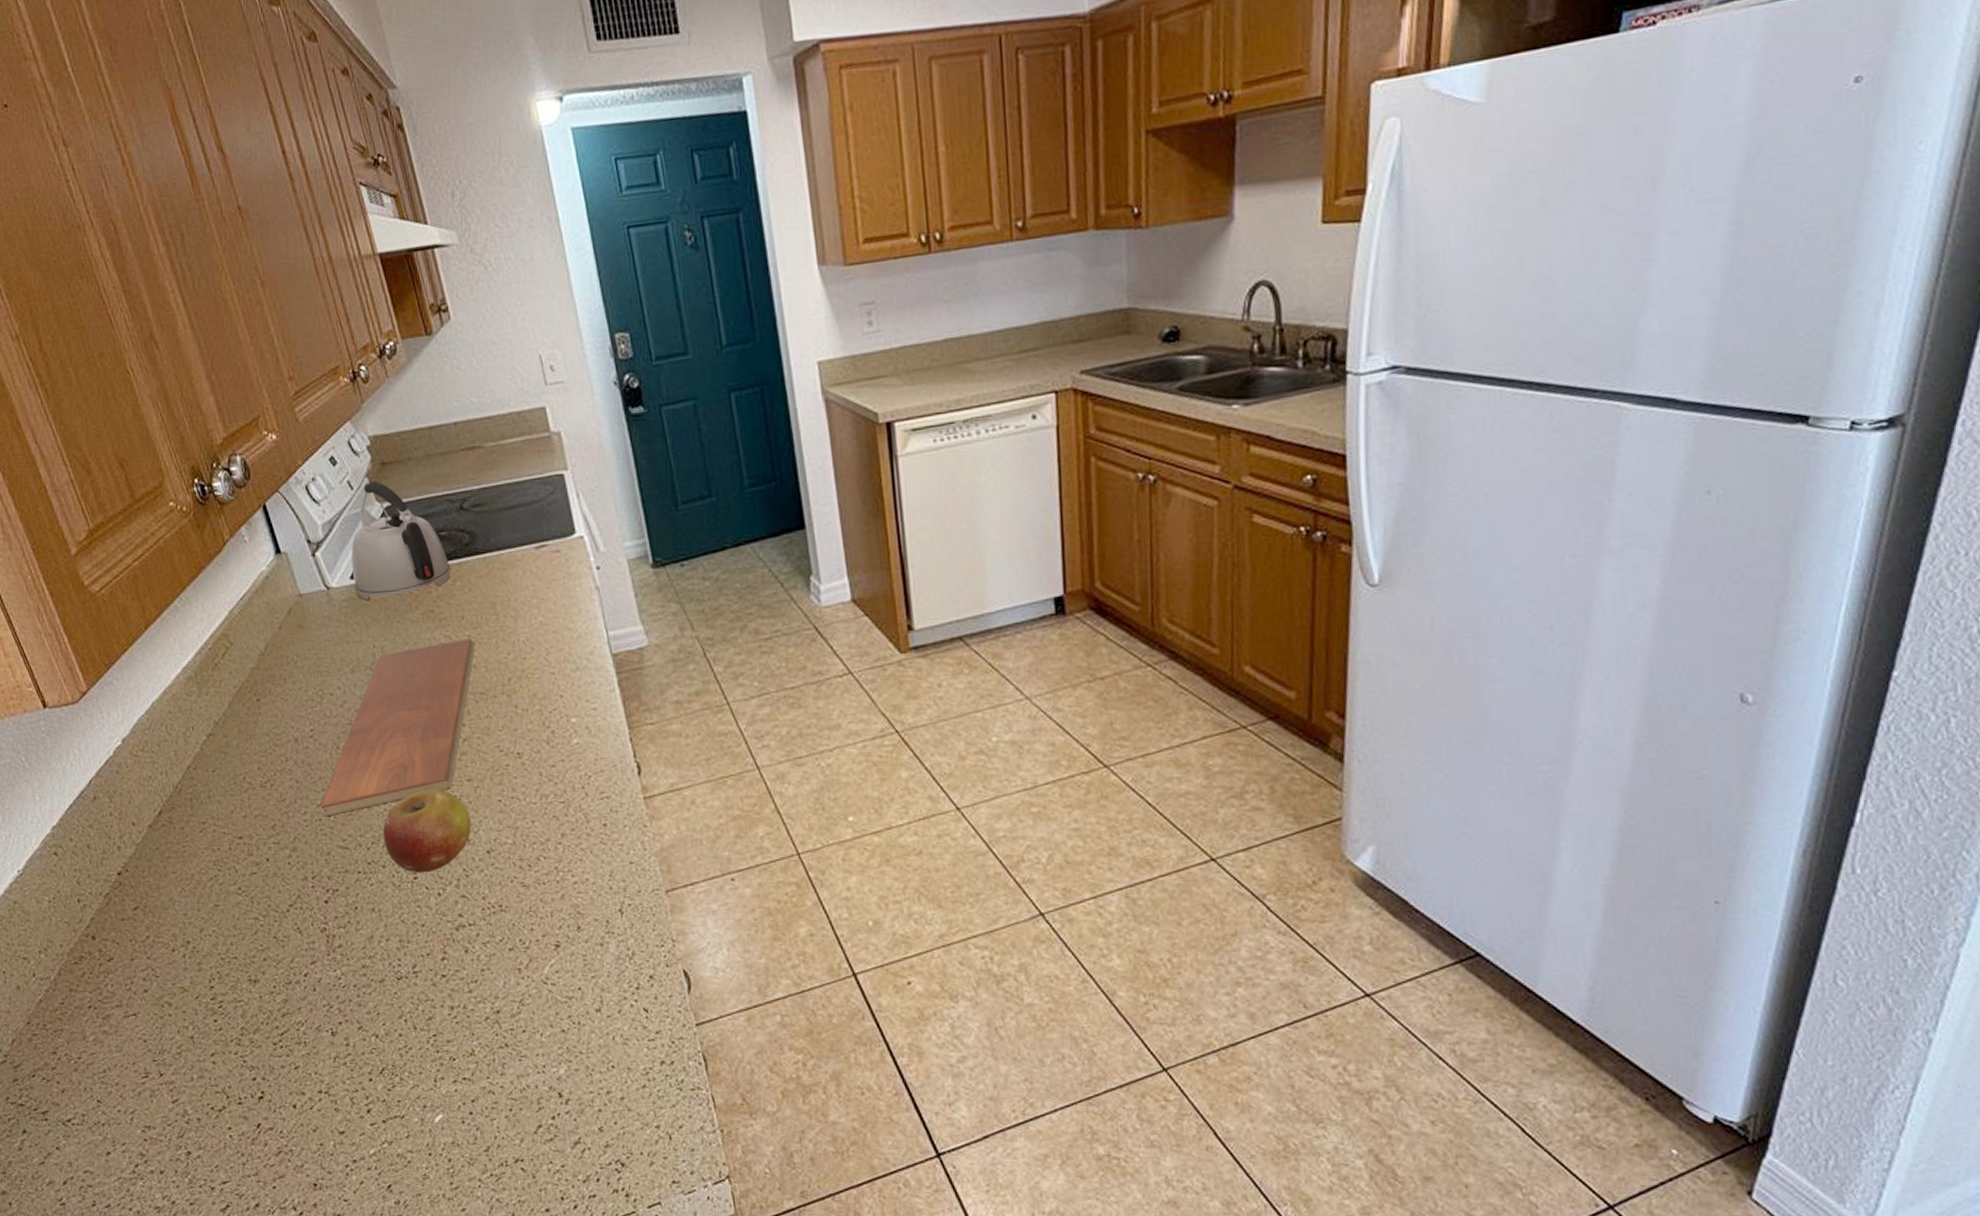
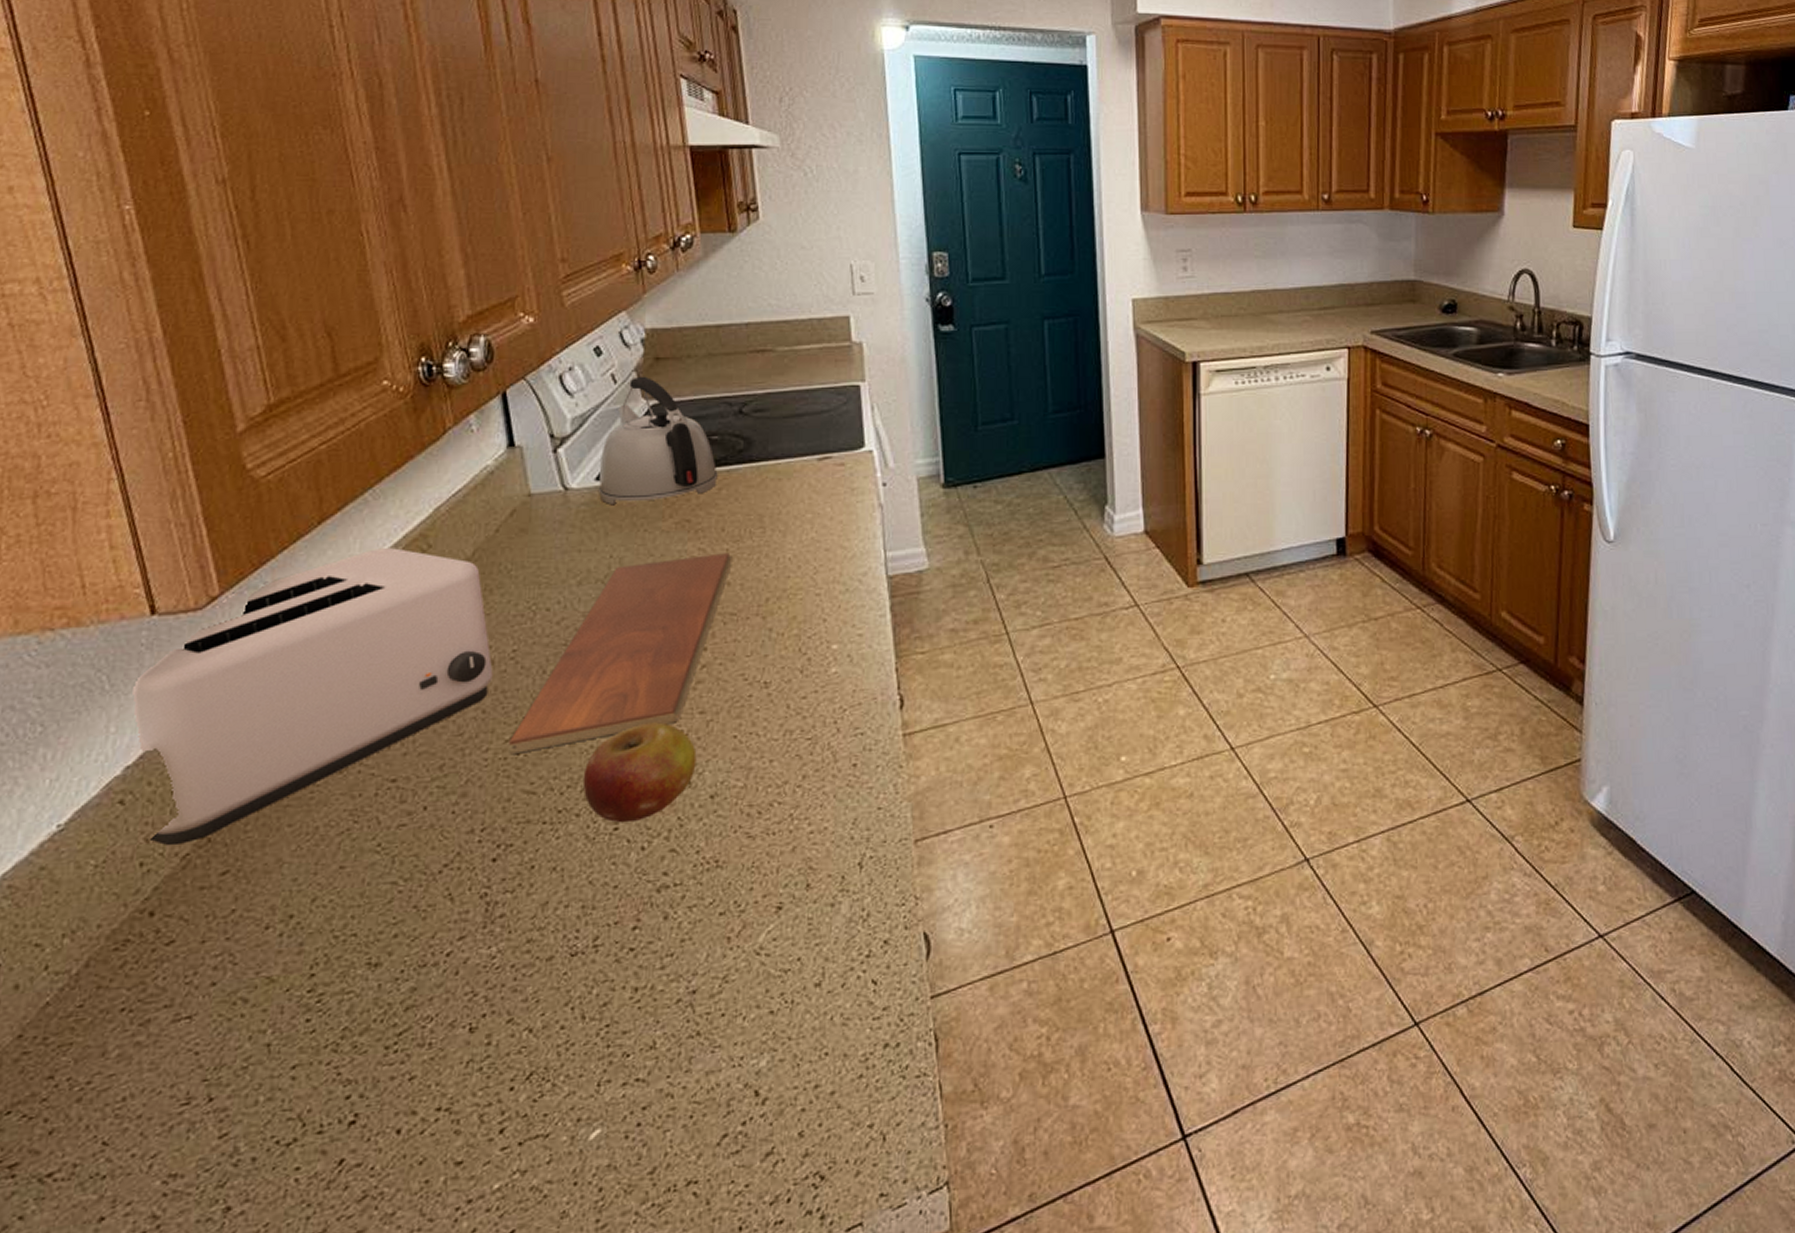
toaster: none [44,646,299,888] -> present [133,548,493,846]

